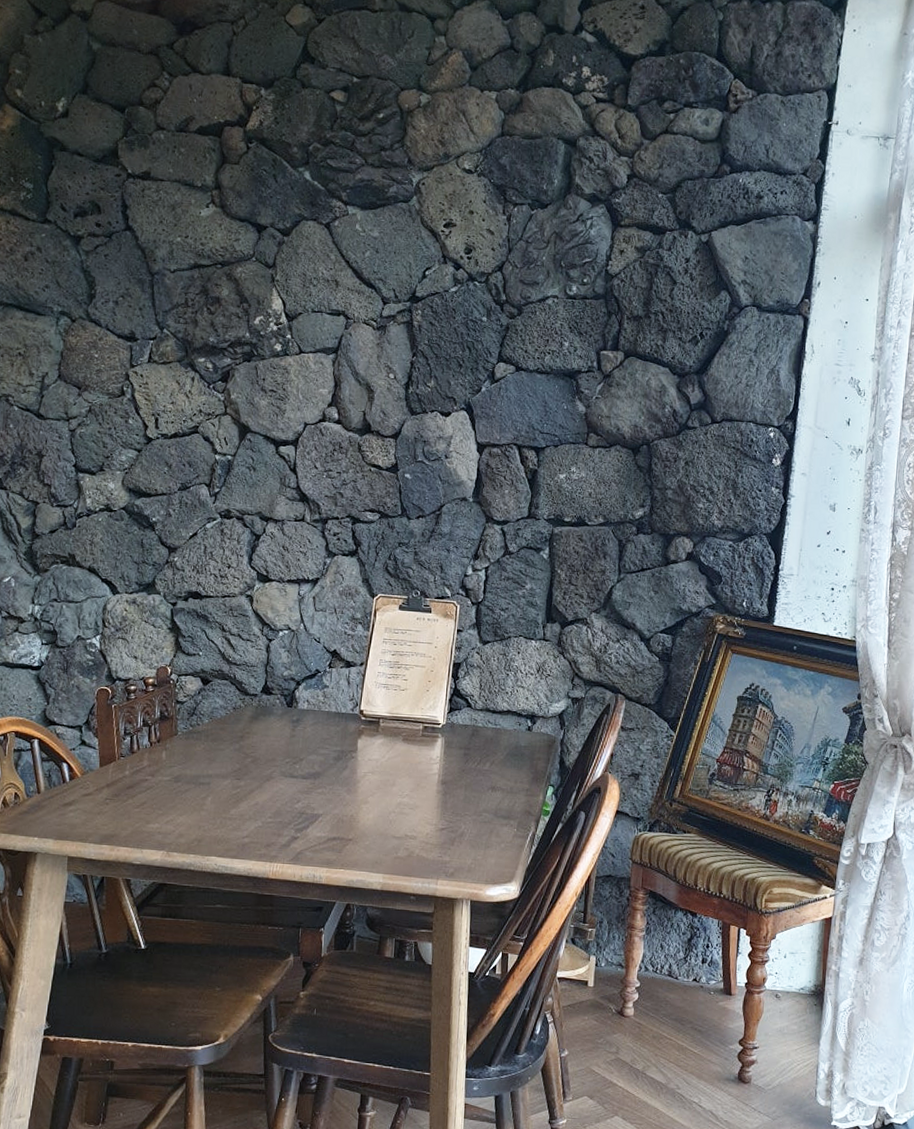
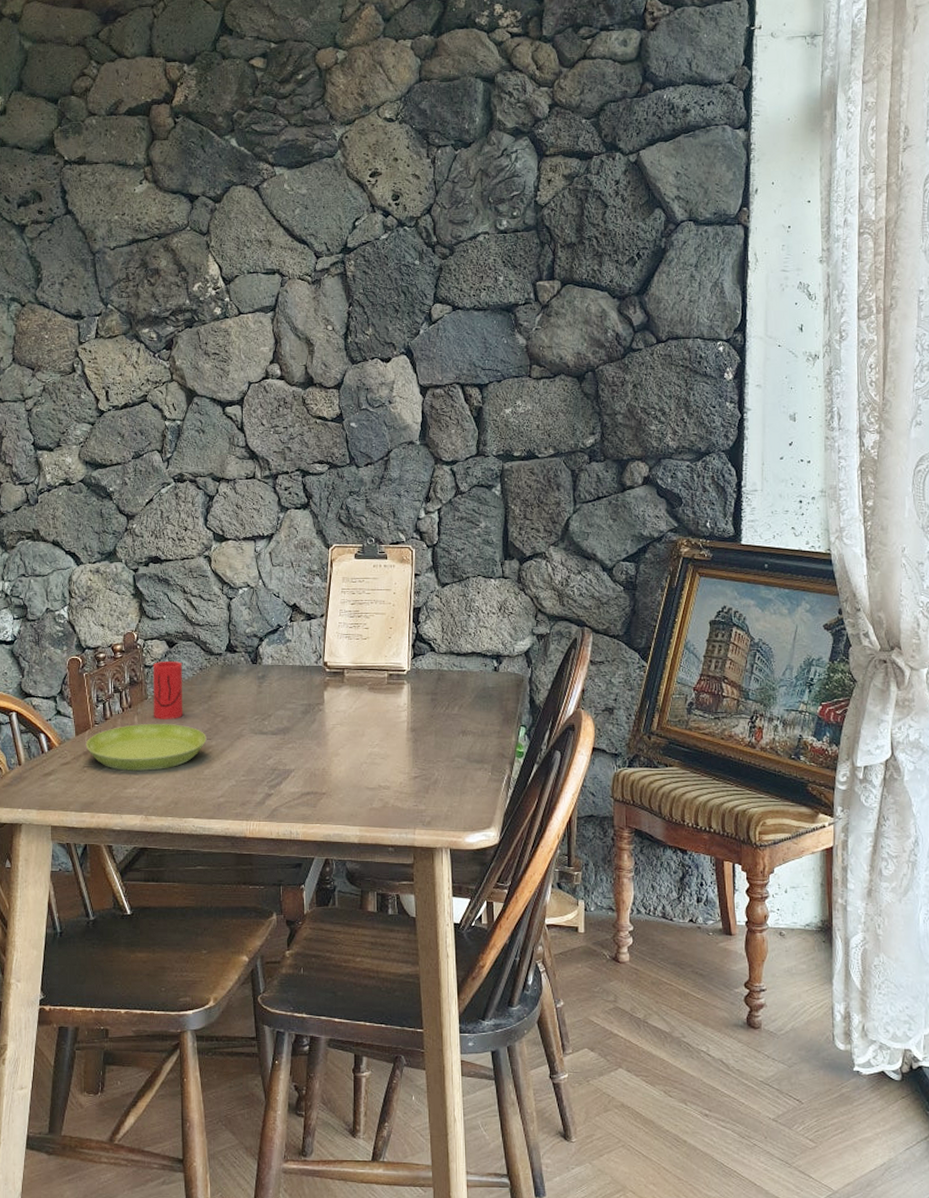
saucer: none [109,759,236,807] -> present [85,723,207,771]
cup: none [182,698,215,757] -> present [152,661,184,719]

